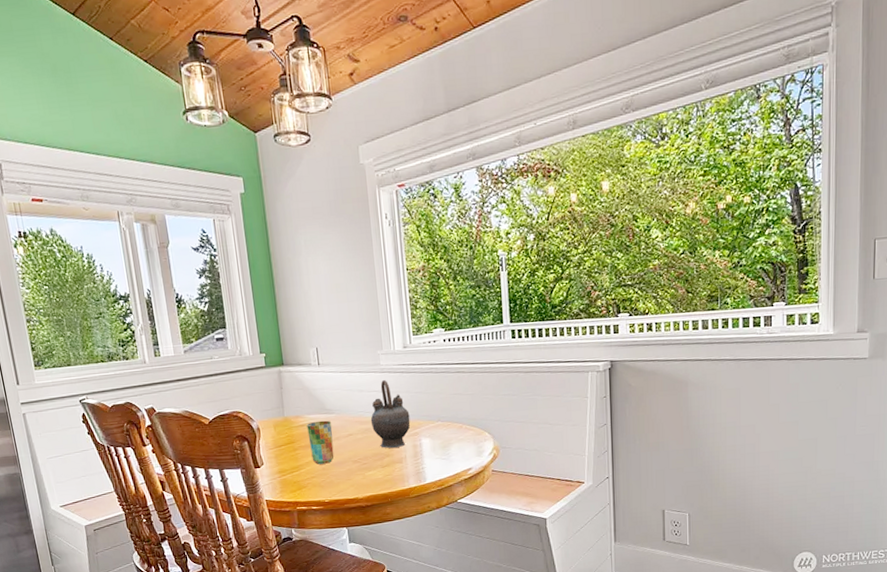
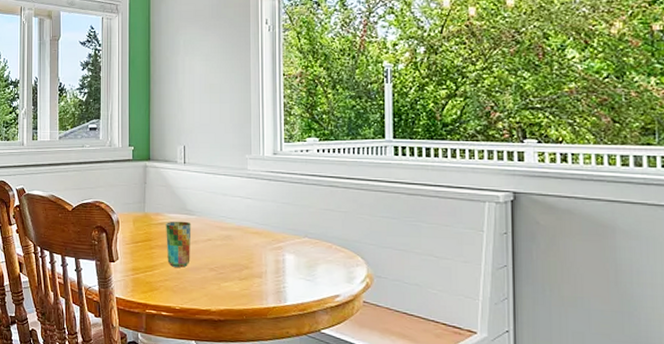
teapot: present [370,379,411,449] -> none [232,185,274,261]

